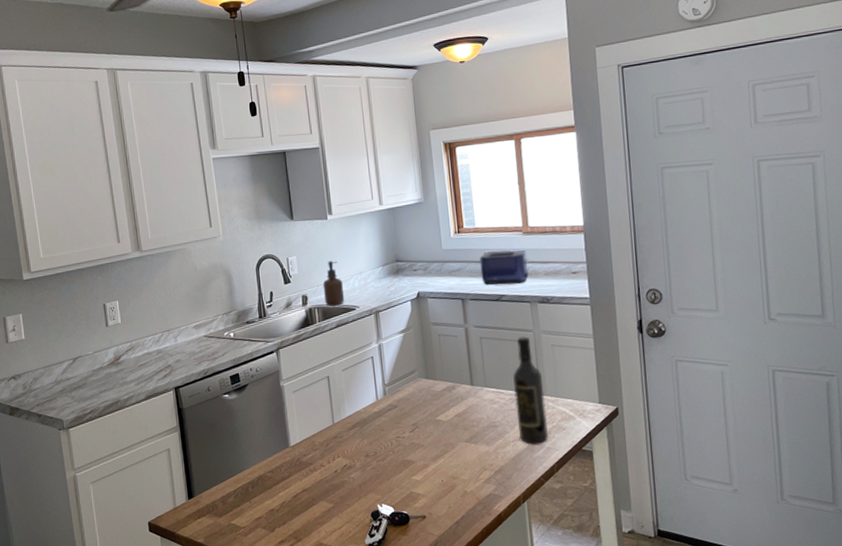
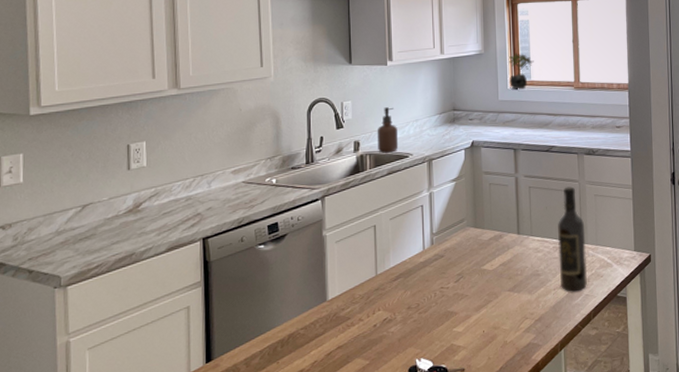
succulent plant: none [450,199,477,239] -> present [508,53,534,91]
toaster: present [479,251,530,285] -> none [533,104,579,136]

